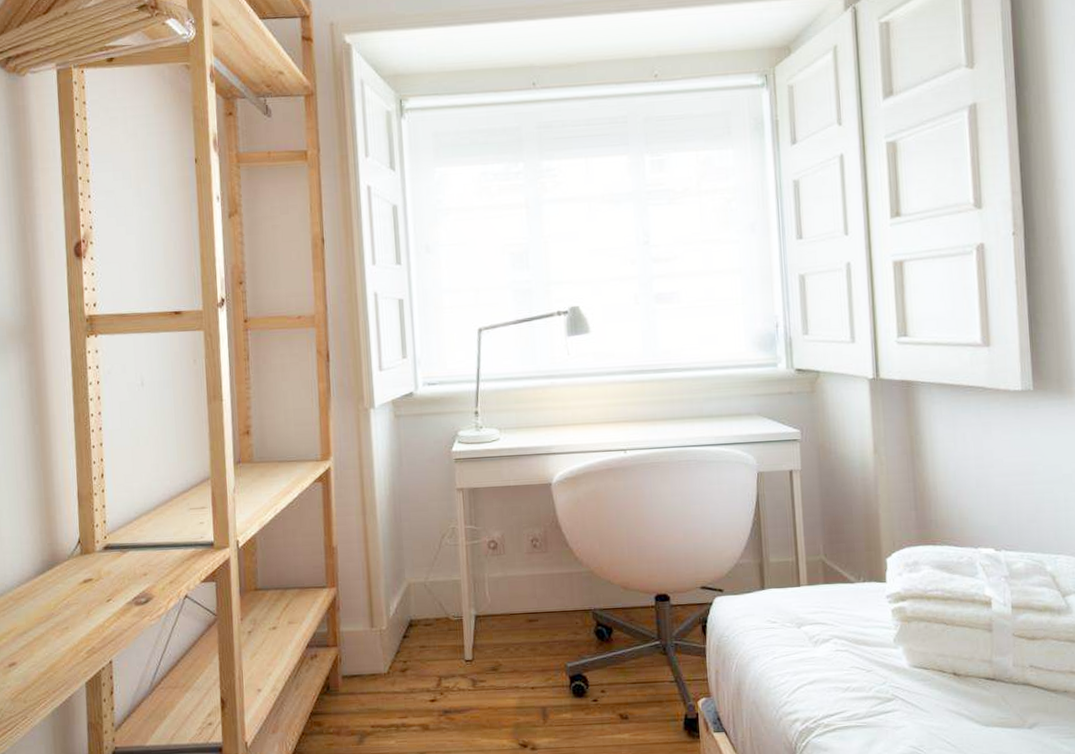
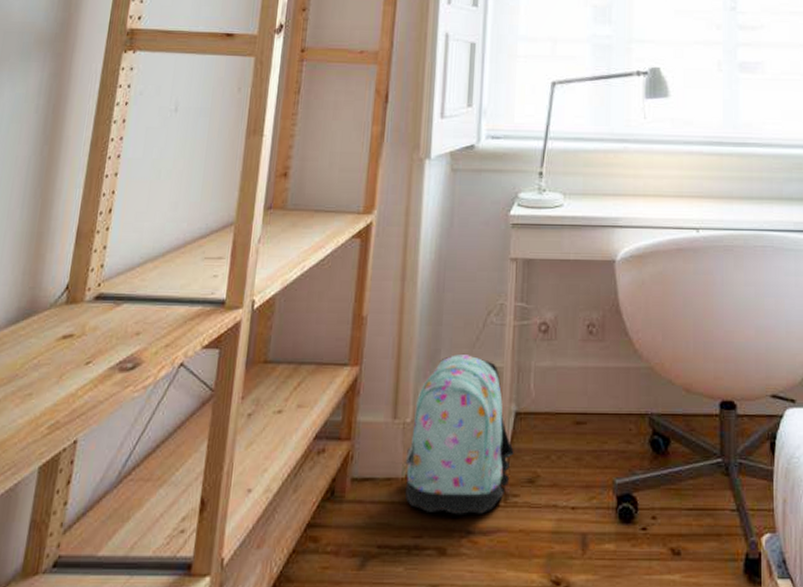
backpack: none [385,571,477,699] -> present [405,353,514,515]

